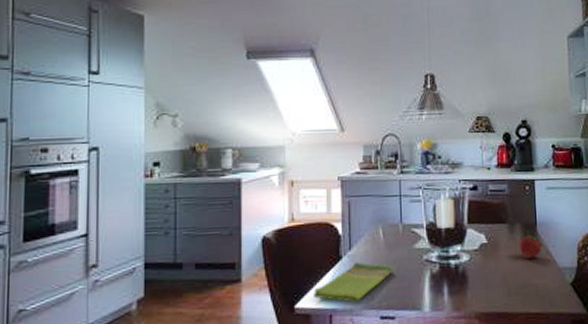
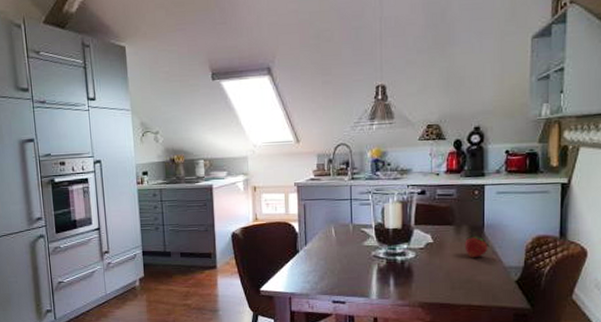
dish towel: present [314,262,394,303] -> none [275,256,345,288]

